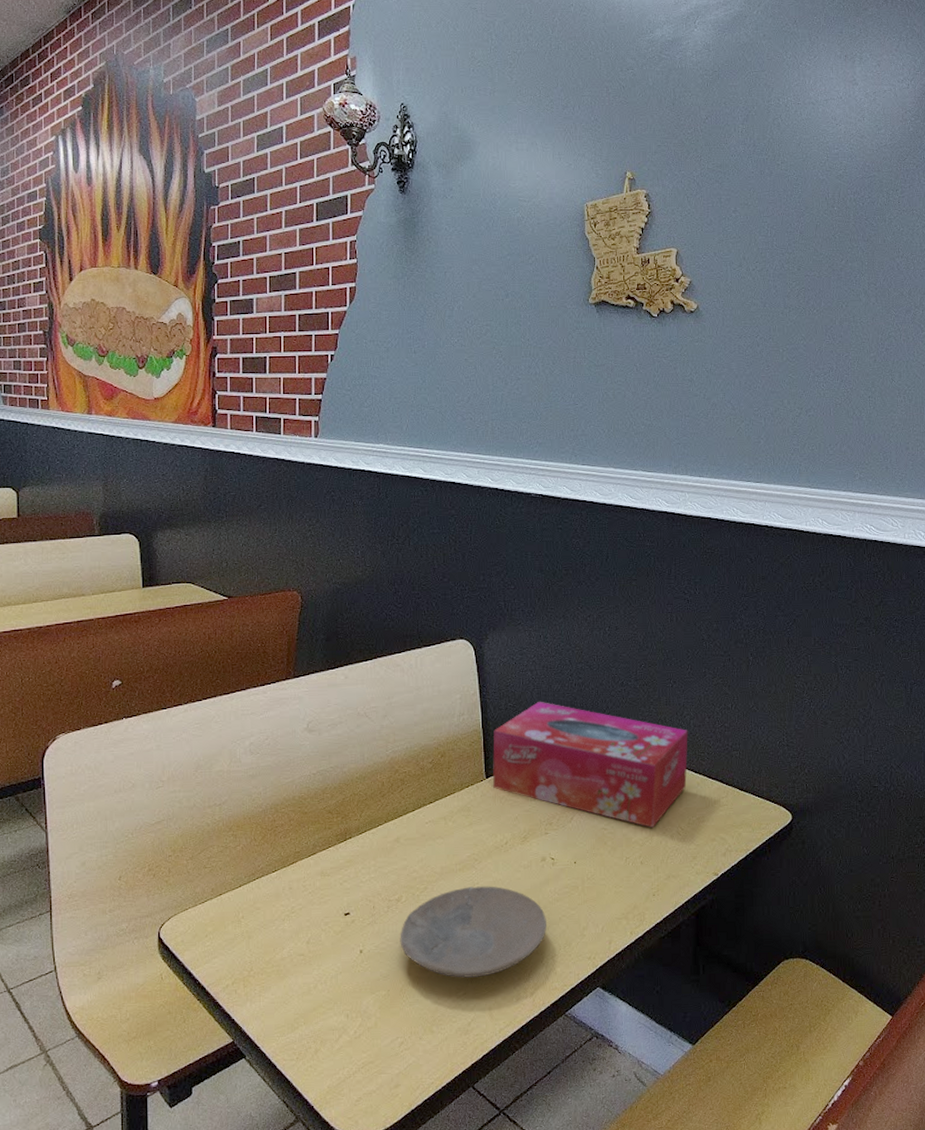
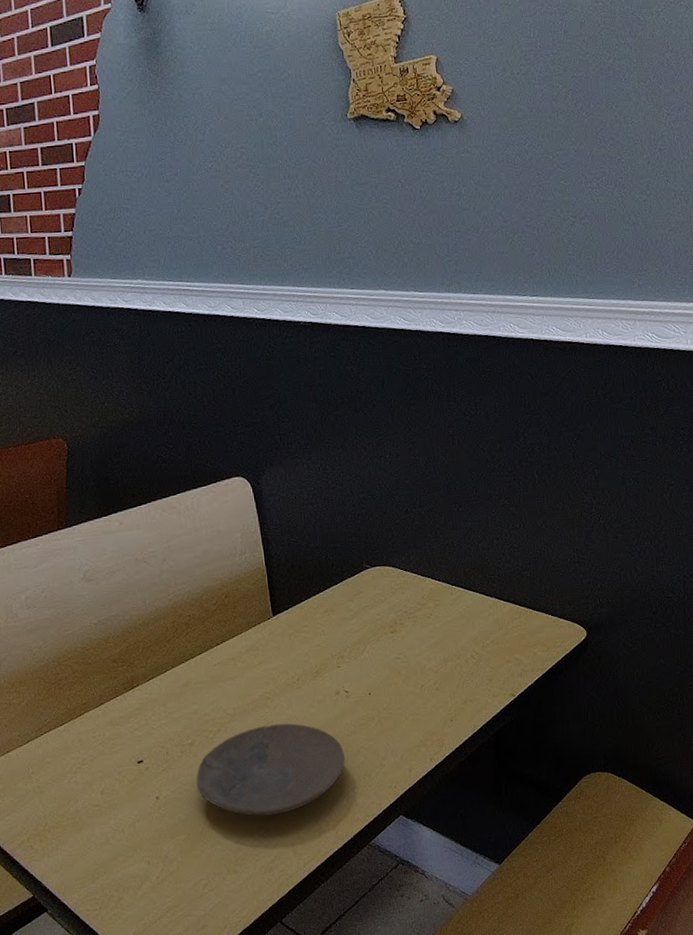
tissue box: present [493,701,688,828] -> none [277,534,478,654]

